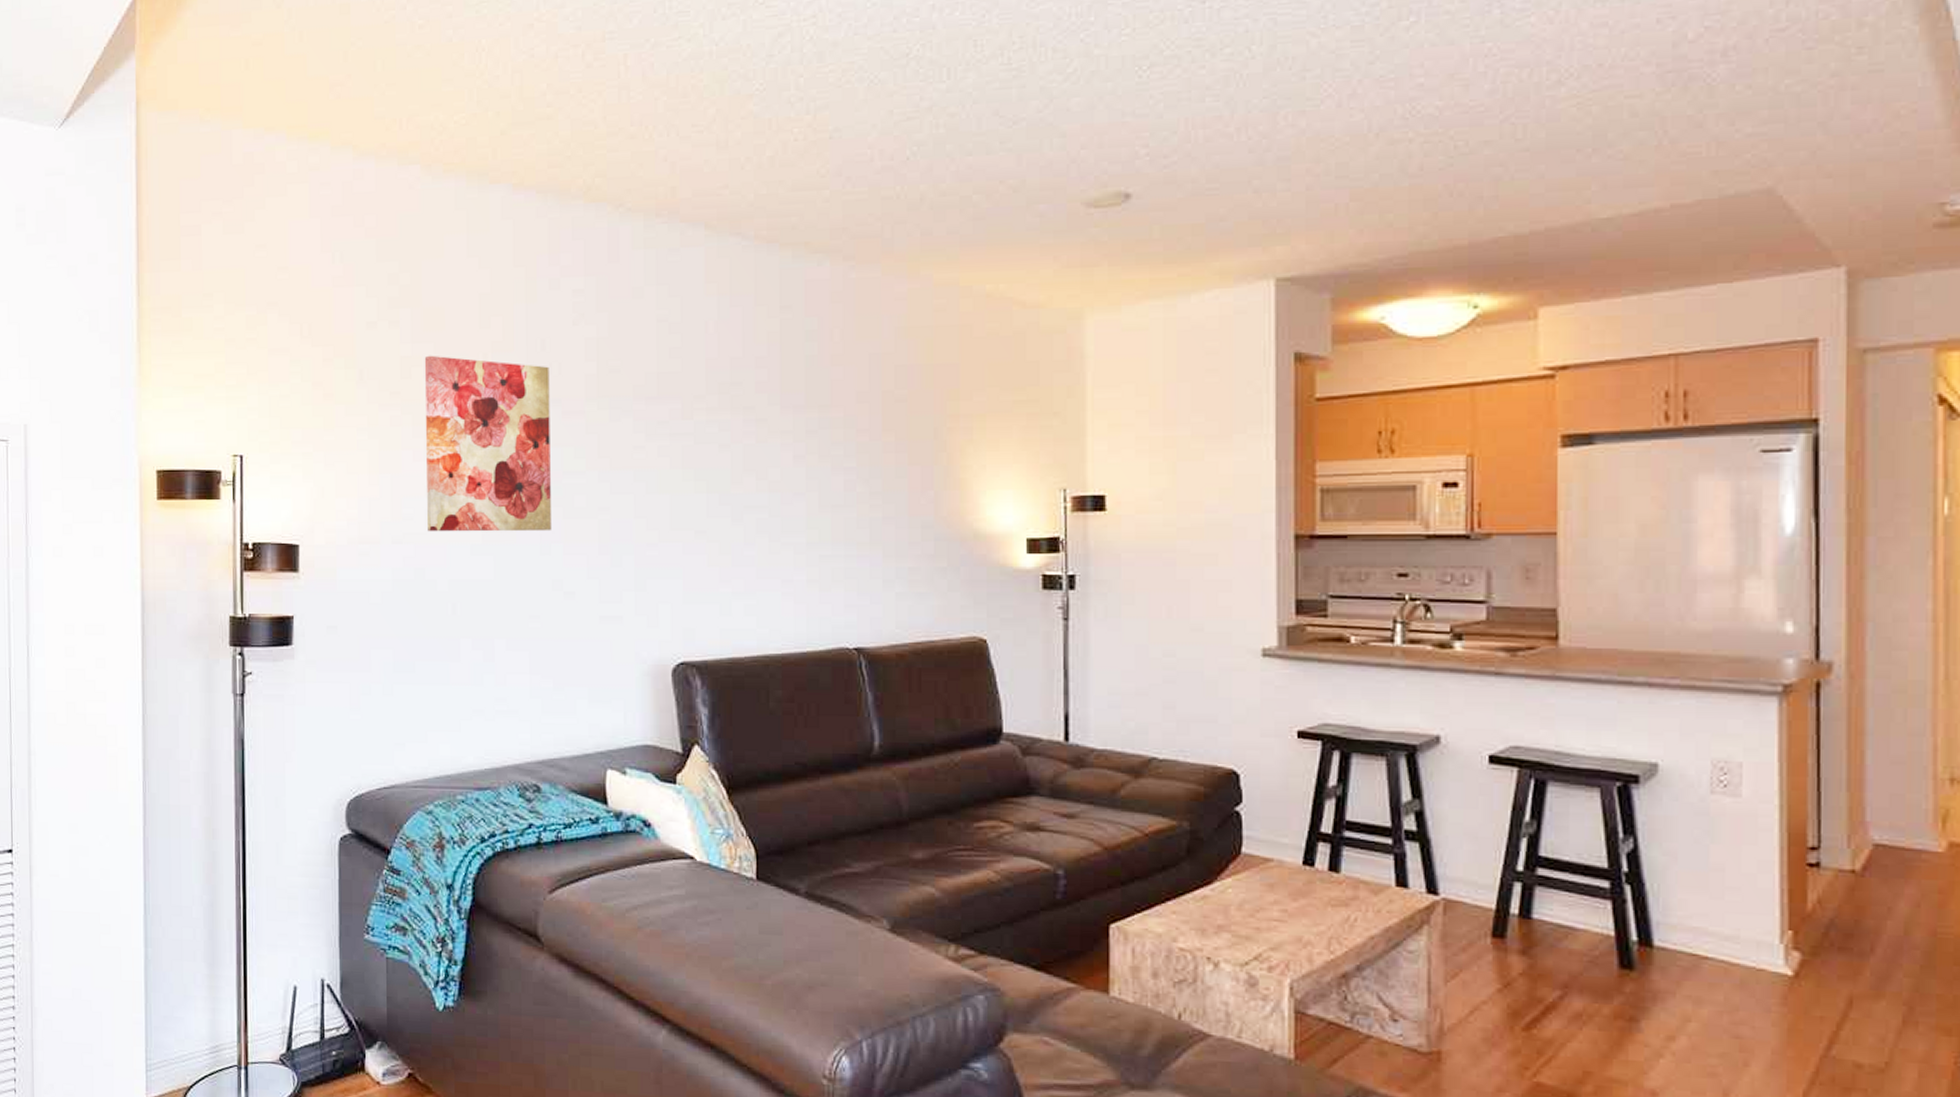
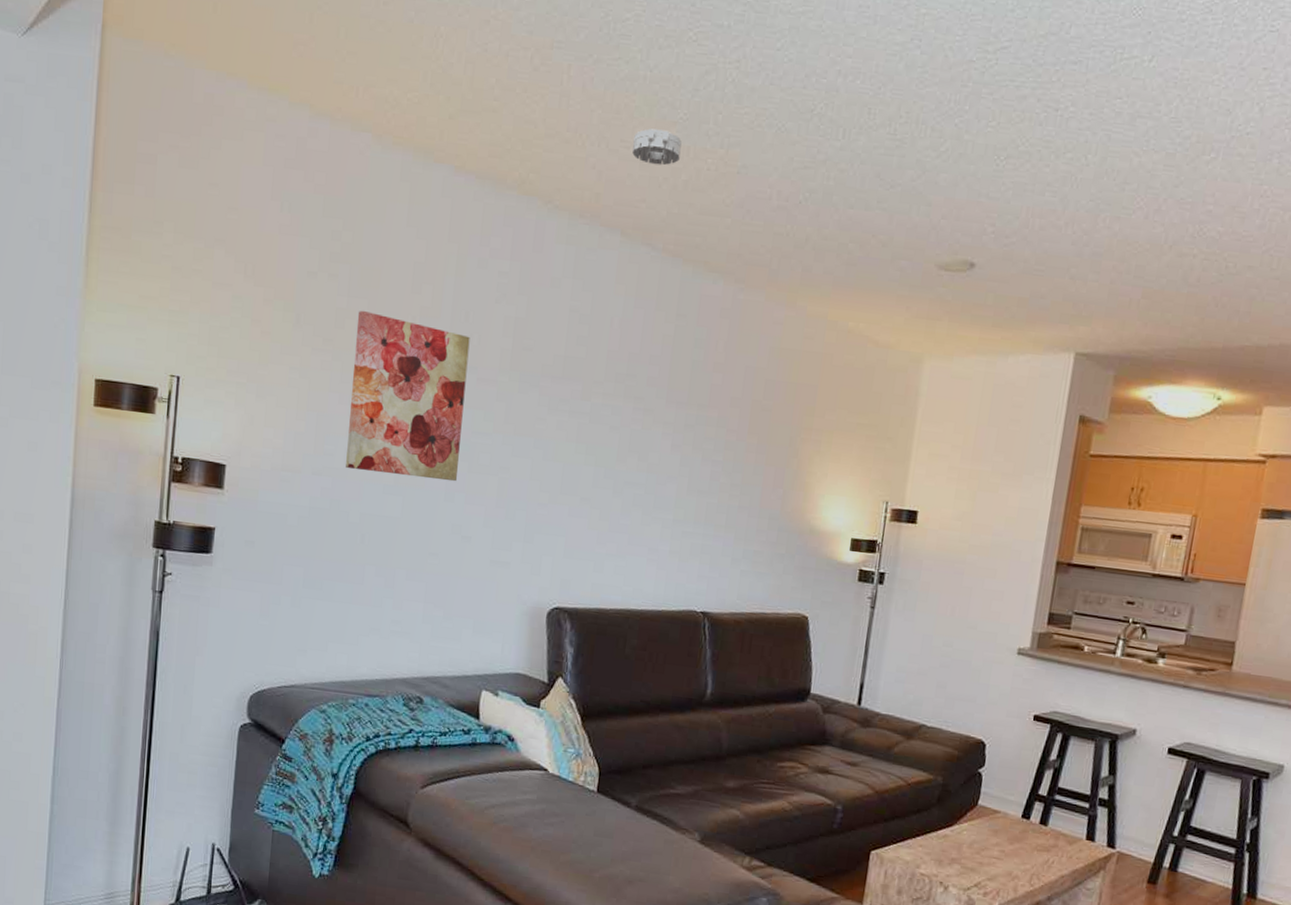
smoke detector: none [707,105,761,146] -> present [632,128,682,166]

